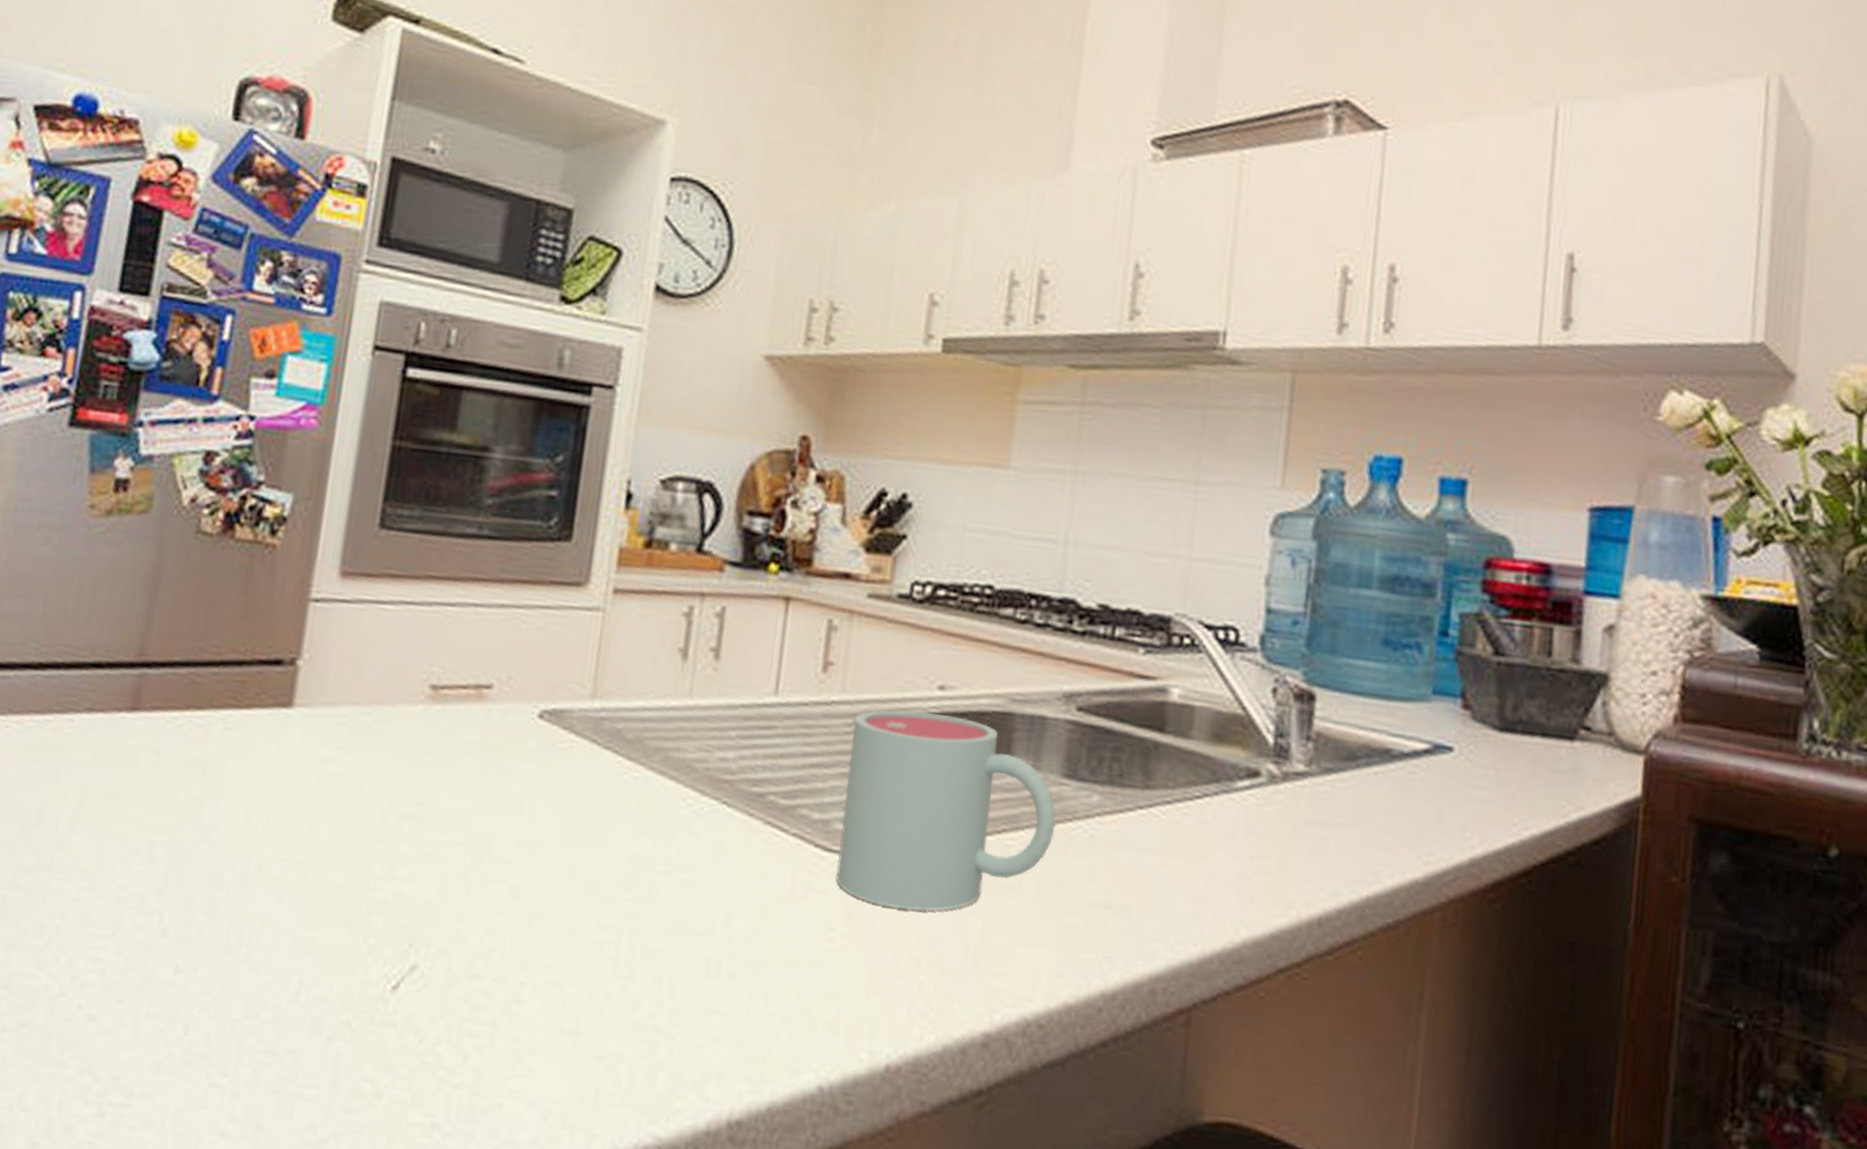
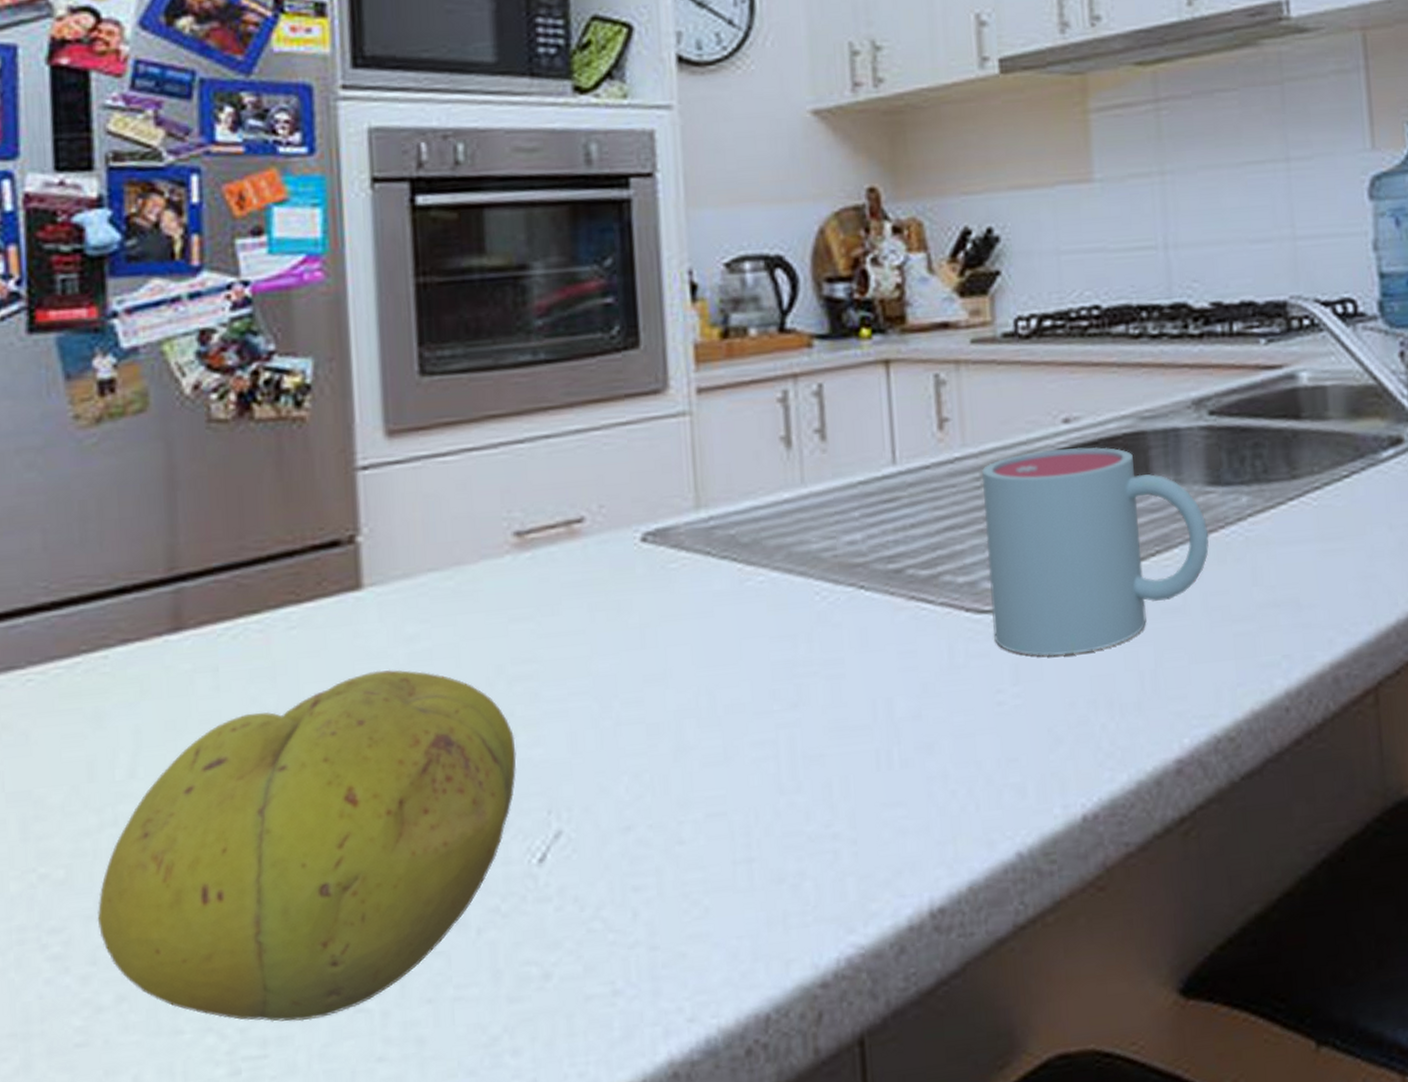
fruit: none [17,783,395,1084] -> present [97,669,517,1022]

